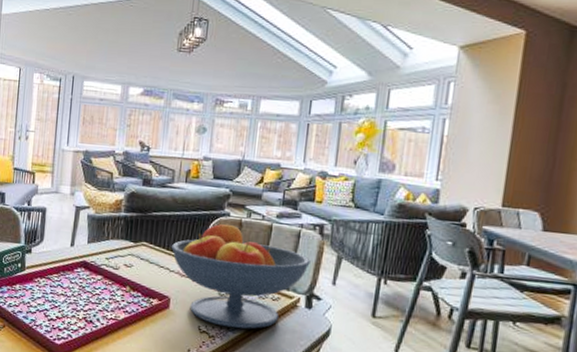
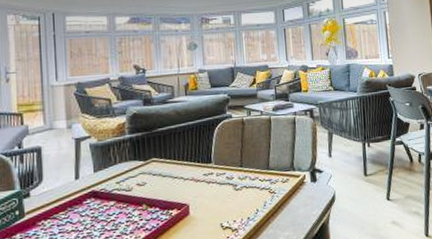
fruit bowl: present [171,223,311,329] -> none [181,124,308,218]

